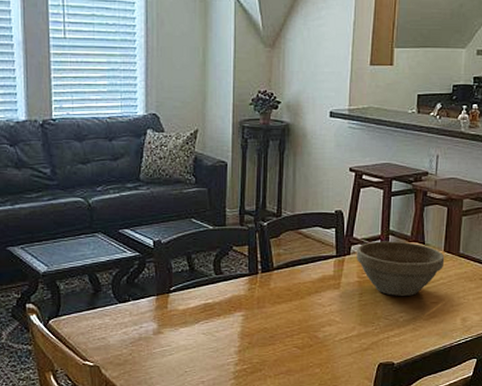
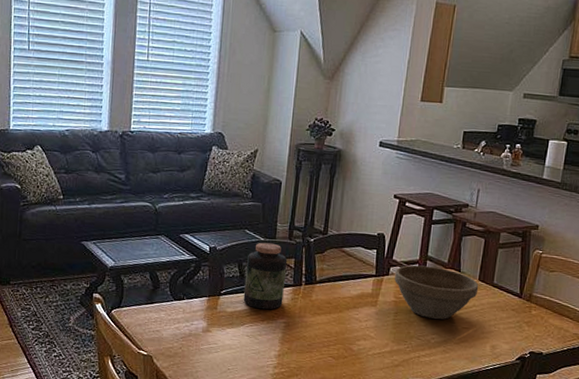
jar: none [195,231,241,304] -> present [243,242,288,310]

